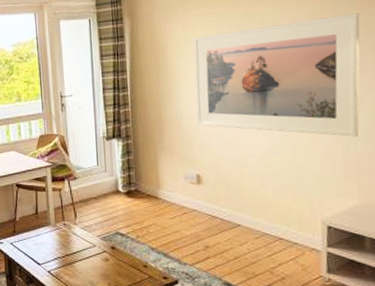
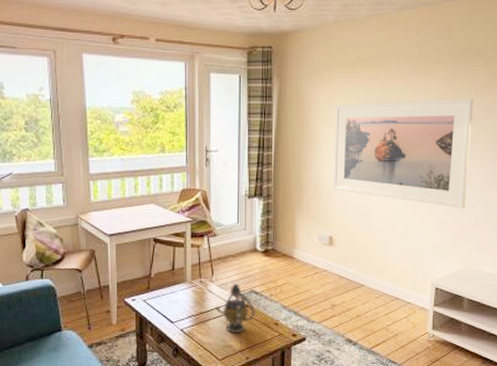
teapot: none [80,225,123,276] -> present [215,283,256,334]

